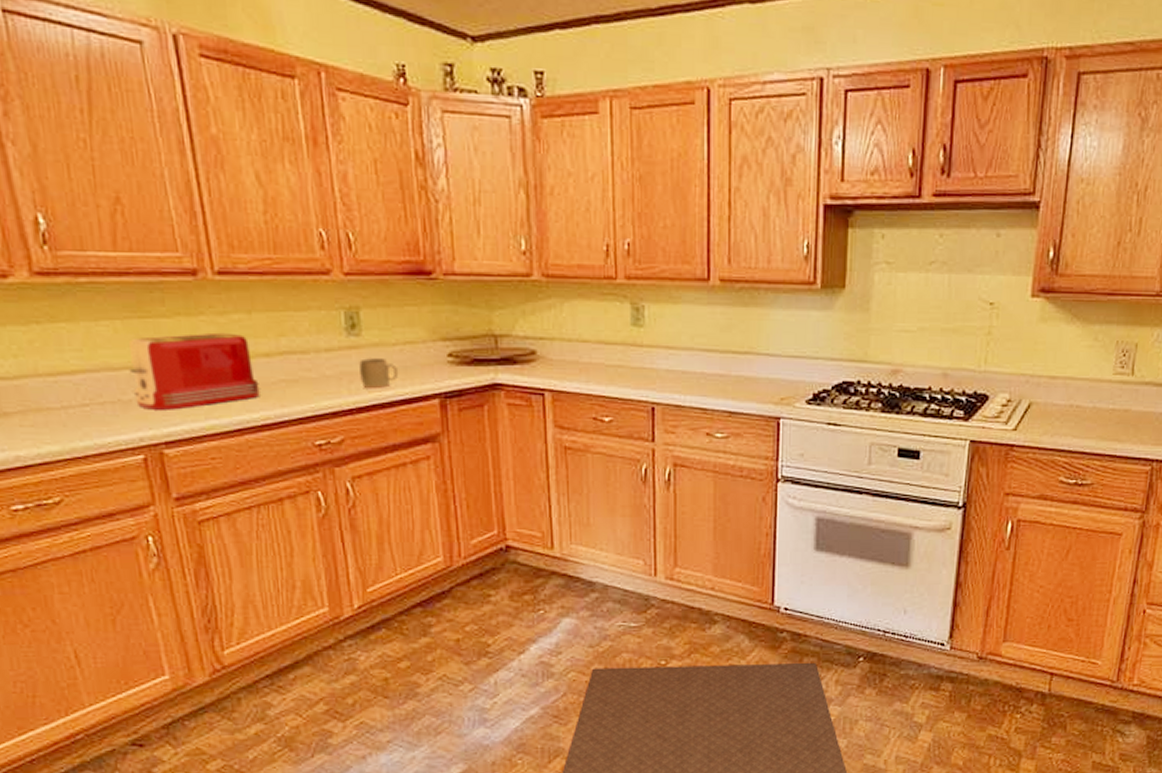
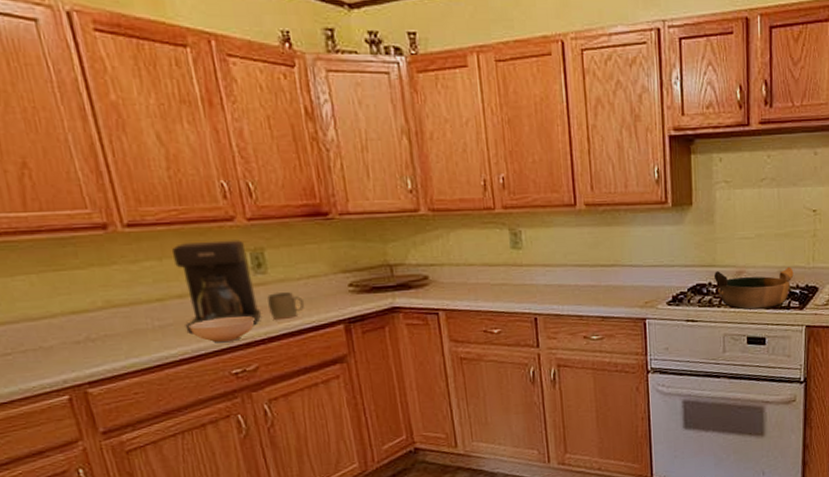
toaster: present [128,332,260,410] -> none [45,279,177,354]
coffee maker: none [263,295,352,396] -> present [172,240,262,333]
bowl: none [273,380,344,410] -> present [189,315,255,343]
cooking pot: none [864,368,961,418] -> present [713,266,794,310]

